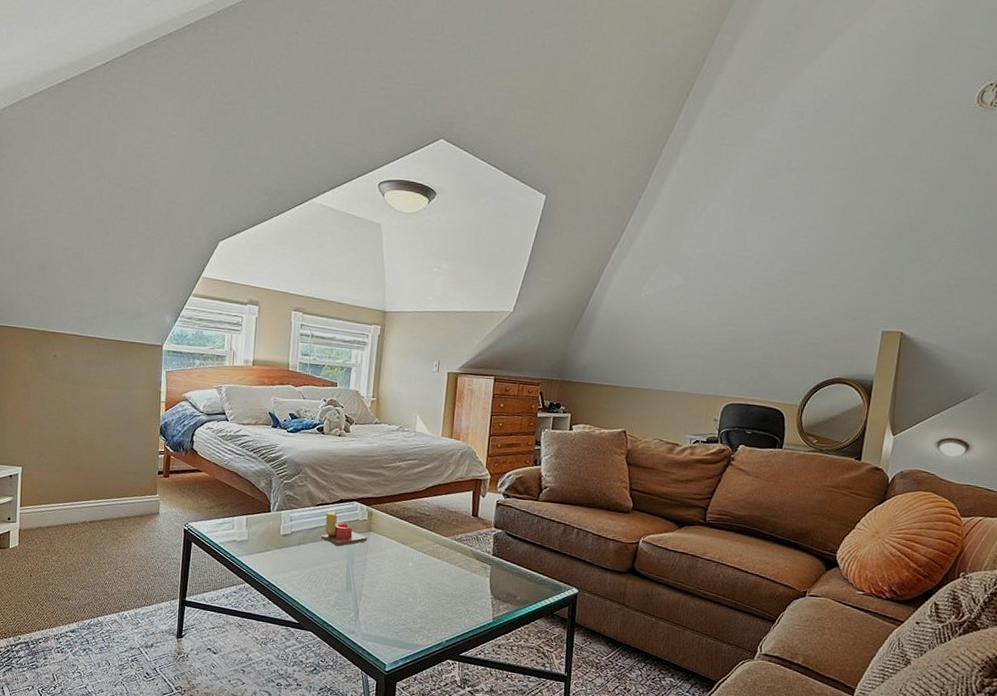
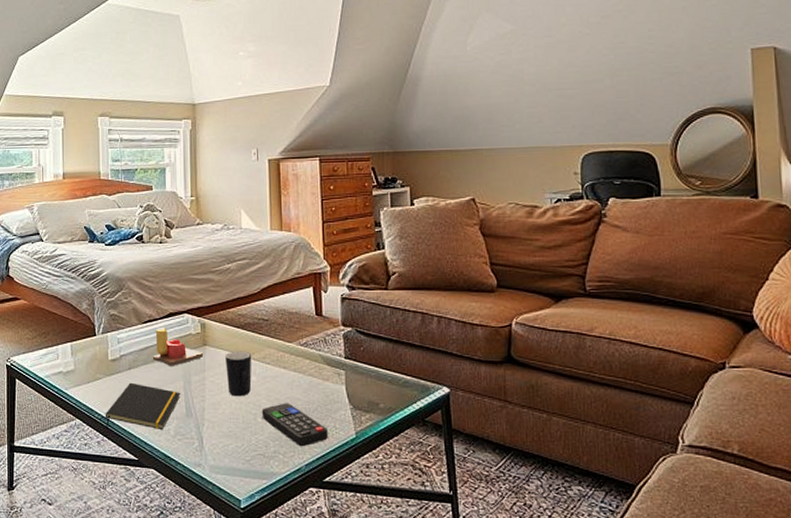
notepad: none [272,556,344,599] -> present [105,382,181,429]
mug: none [386,539,411,579] -> present [225,351,252,397]
remote control: none [413,587,469,626] -> present [261,403,328,447]

